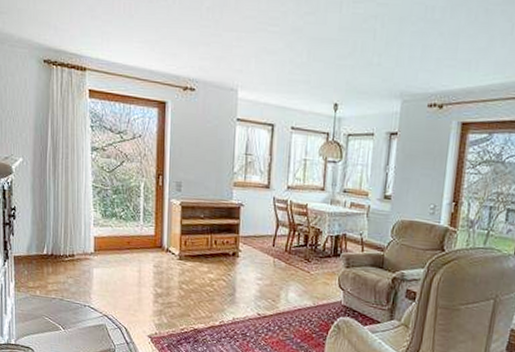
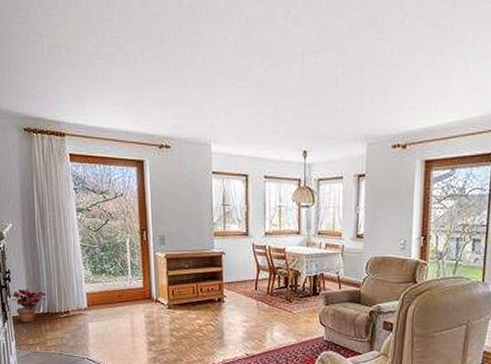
potted plant: none [13,228,52,264] -> present [10,289,47,323]

